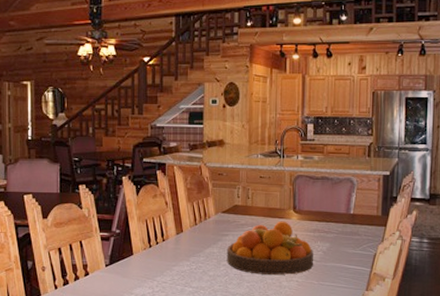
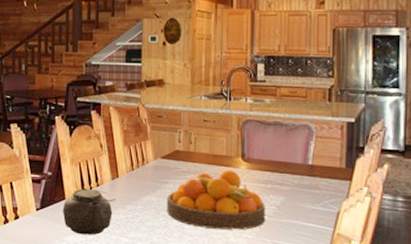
teapot: none [130,242,180,287] -> present [62,187,116,235]

